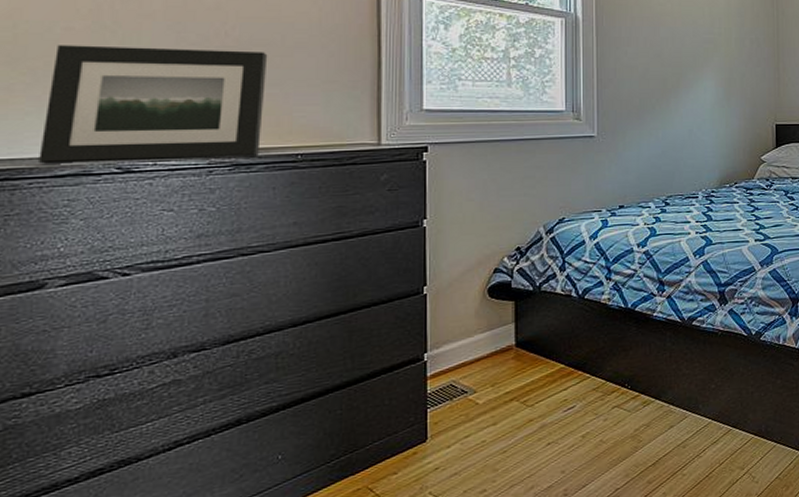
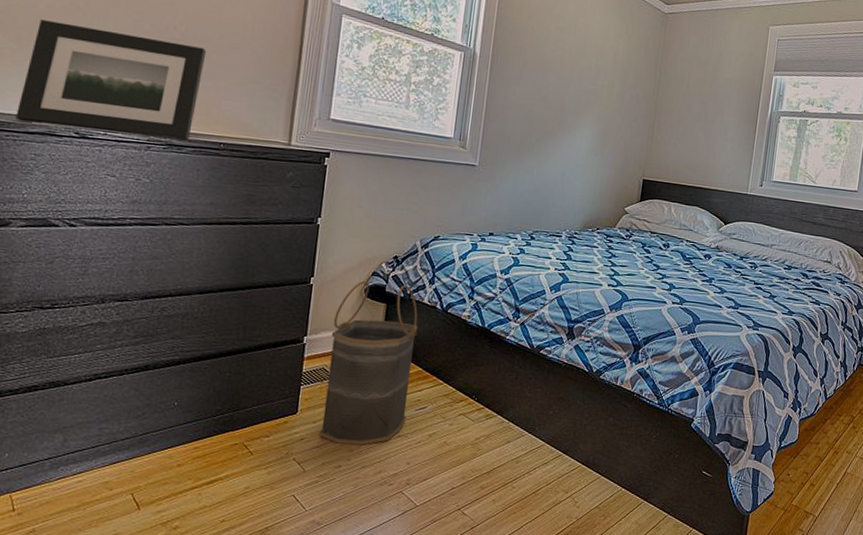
basket: none [455,277,554,466] -> present [319,280,418,445]

